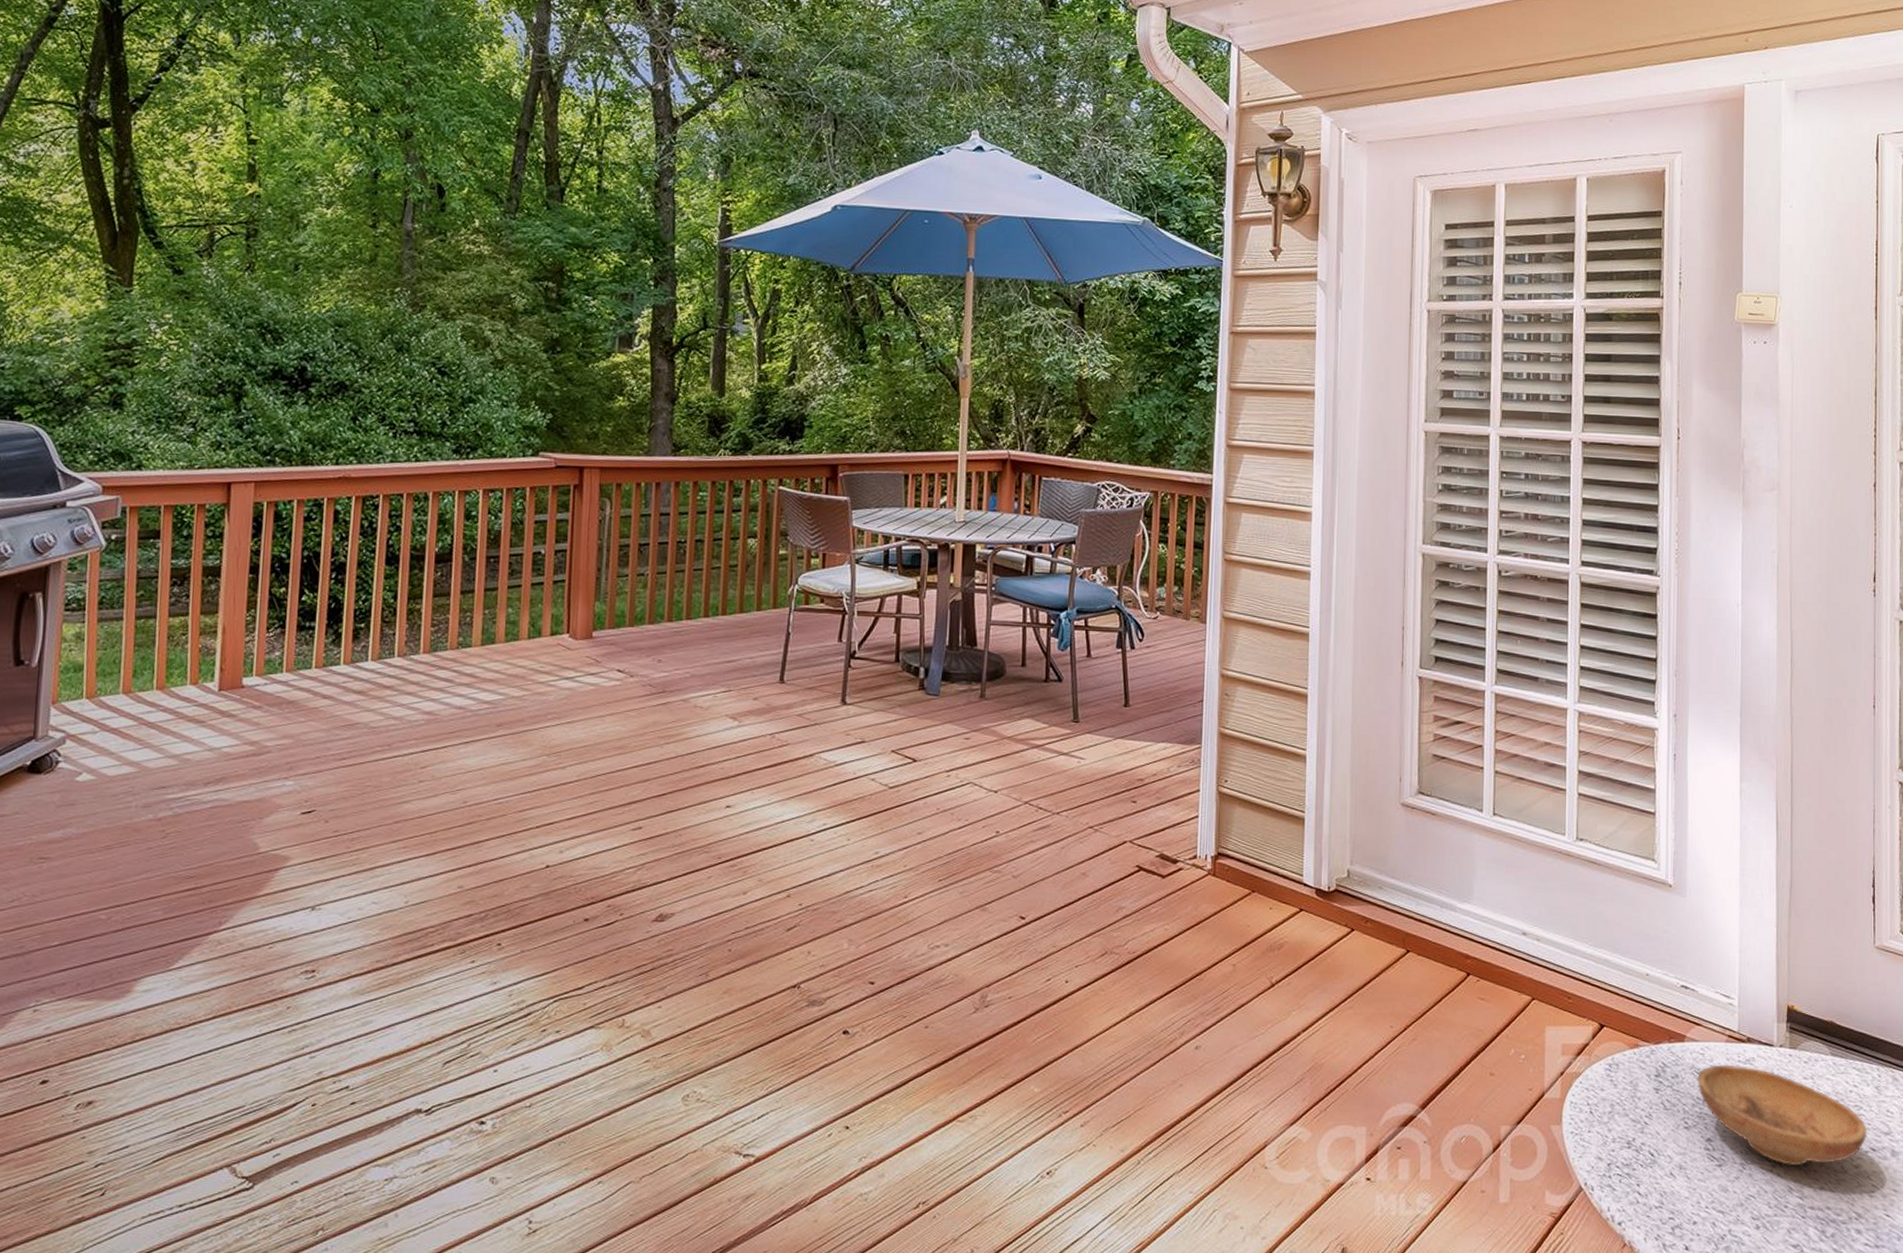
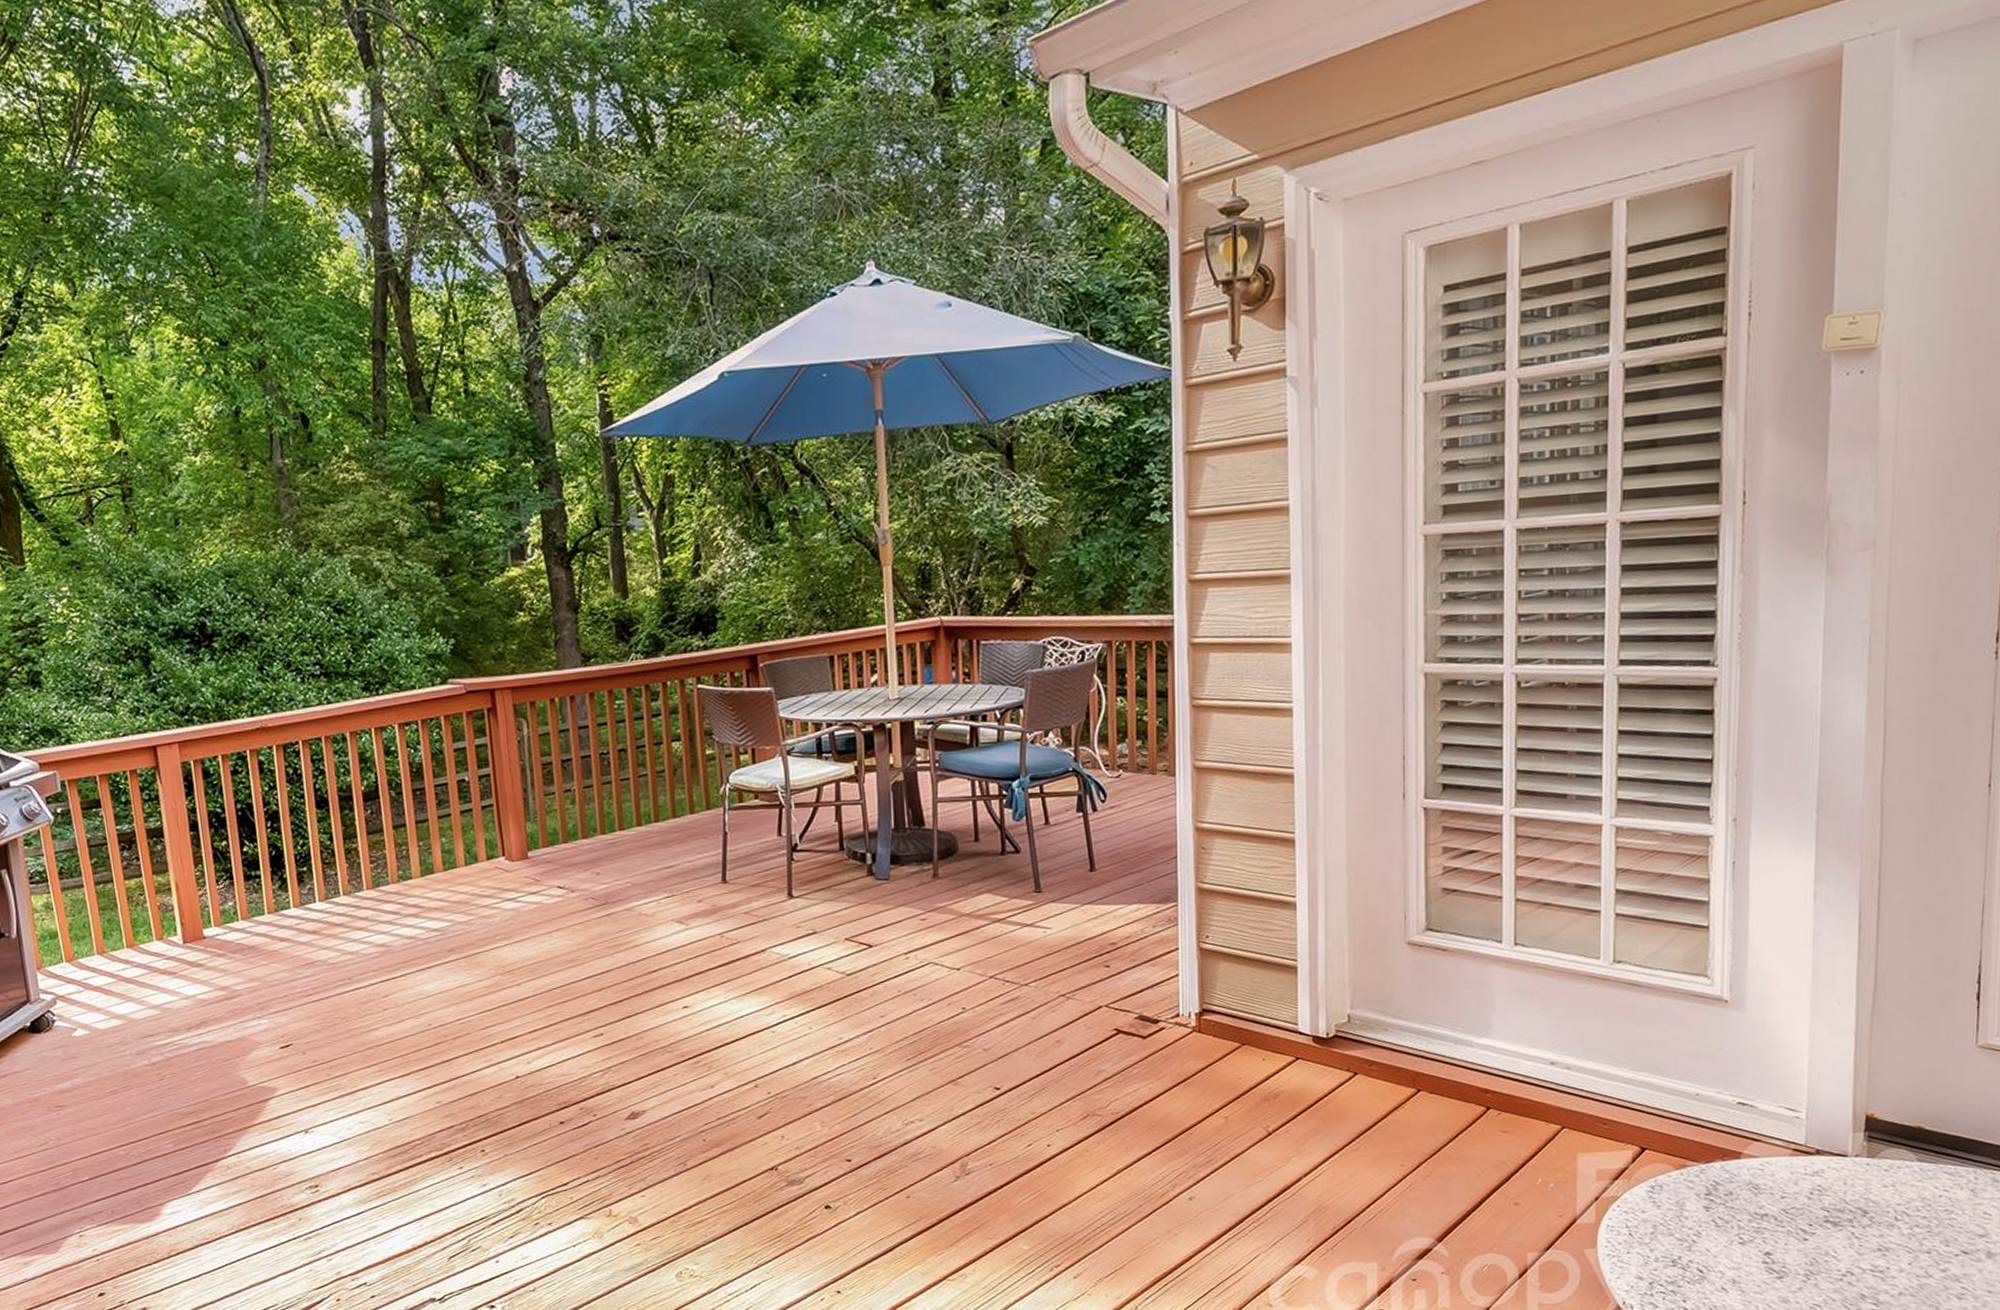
bowl: present [1697,1065,1868,1166] -> none [1755,1178,1959,1274]

